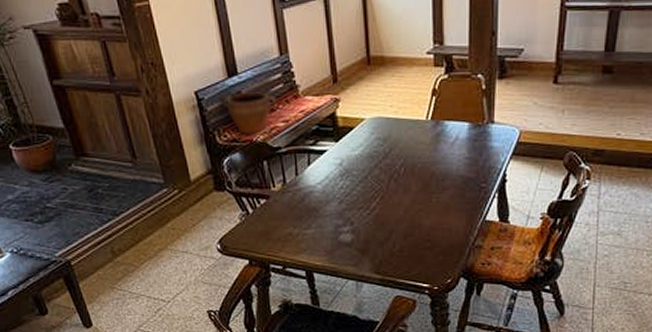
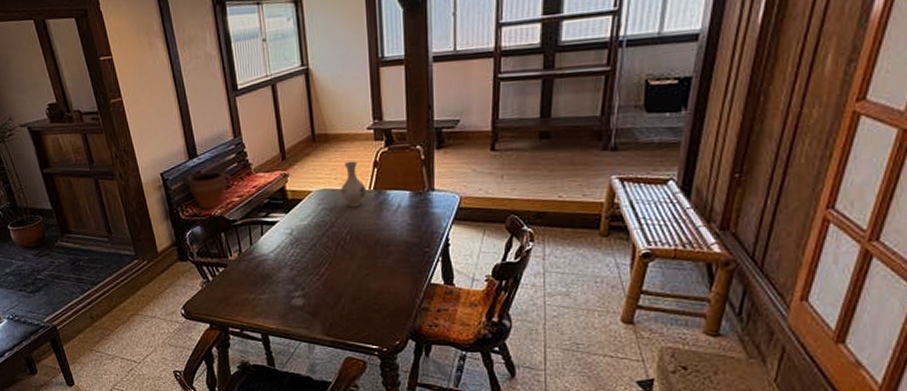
vase: none [395,88,423,138] -> present [340,161,366,208]

